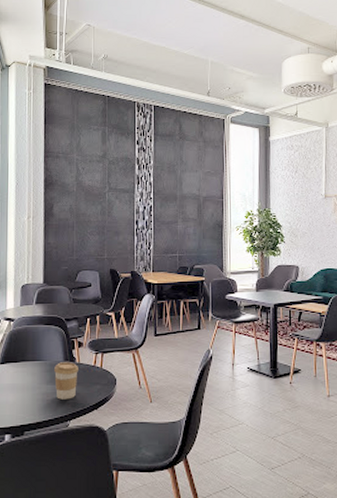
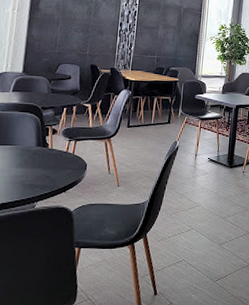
coffee cup: present [54,362,78,400] -> none [25,147,51,182]

